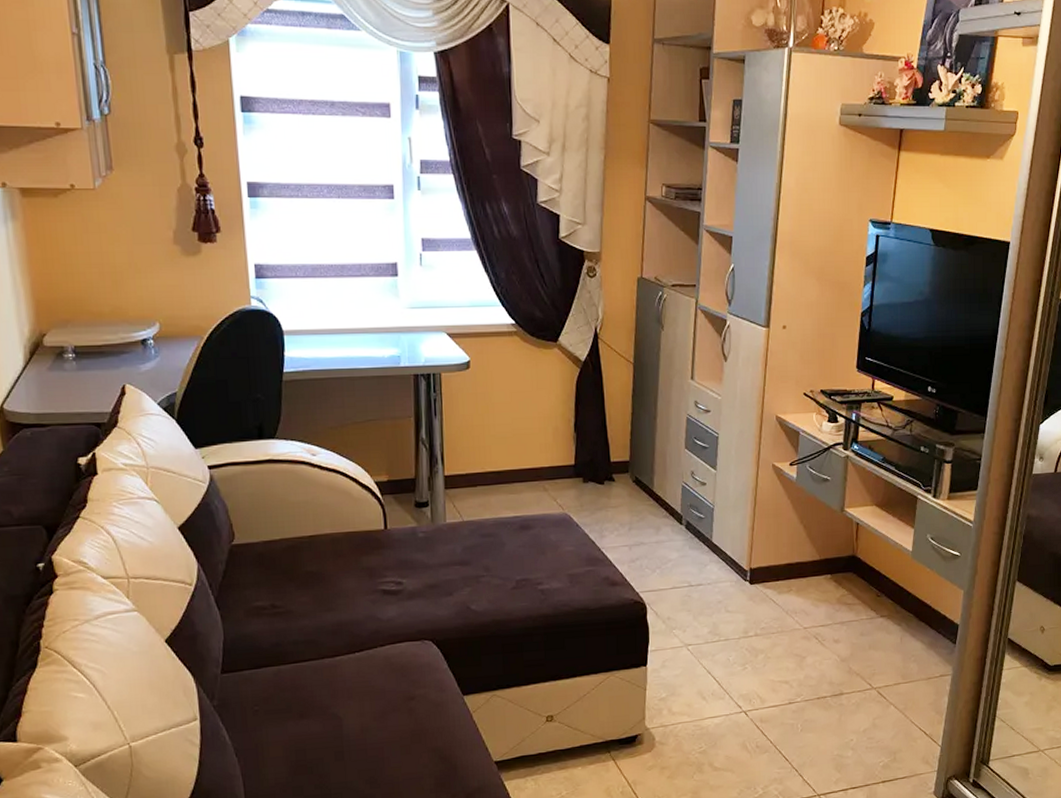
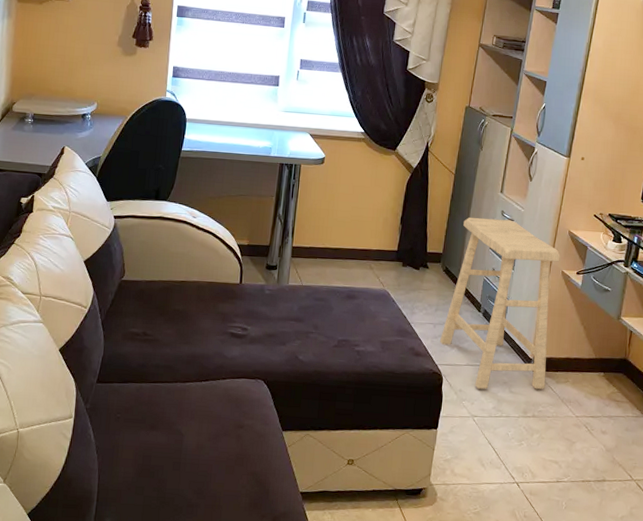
stool: none [638,411,769,613] -> present [440,217,560,390]

